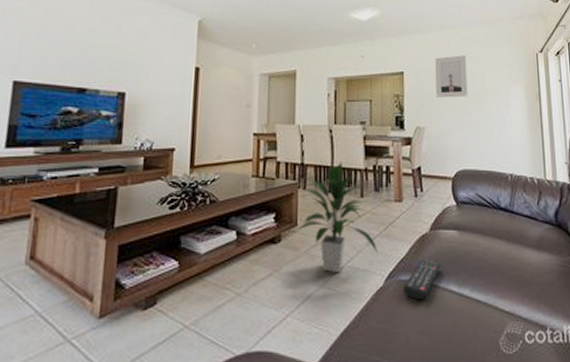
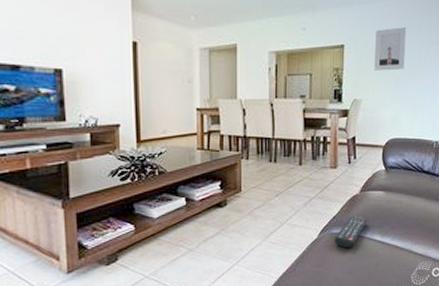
indoor plant: present [297,162,378,272] -> none [241,134,314,229]

